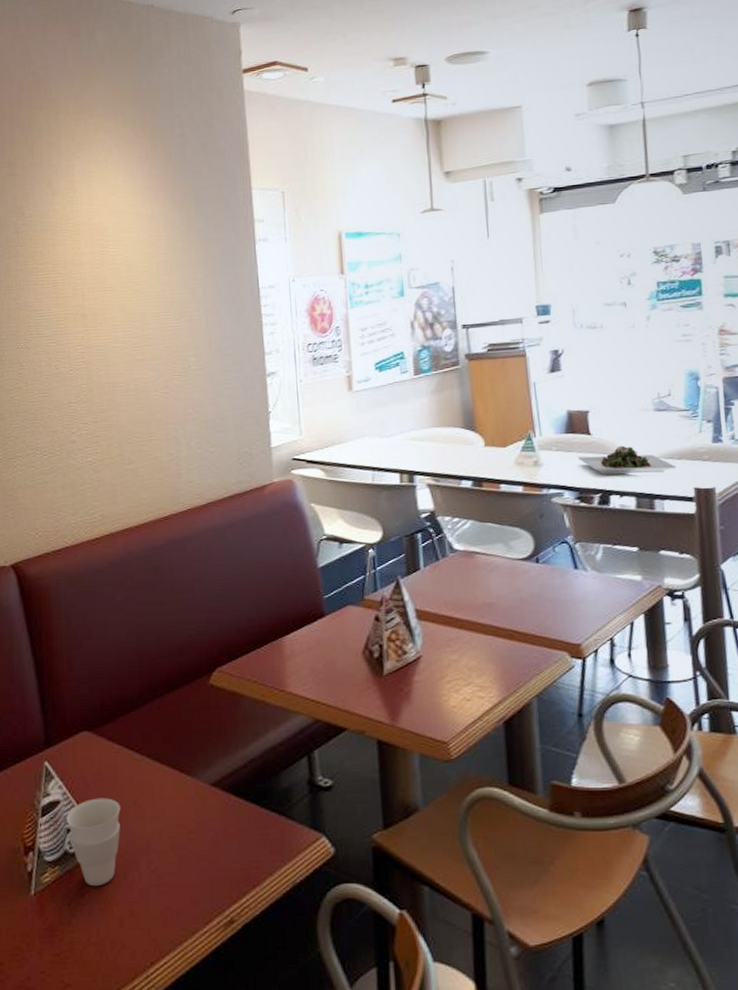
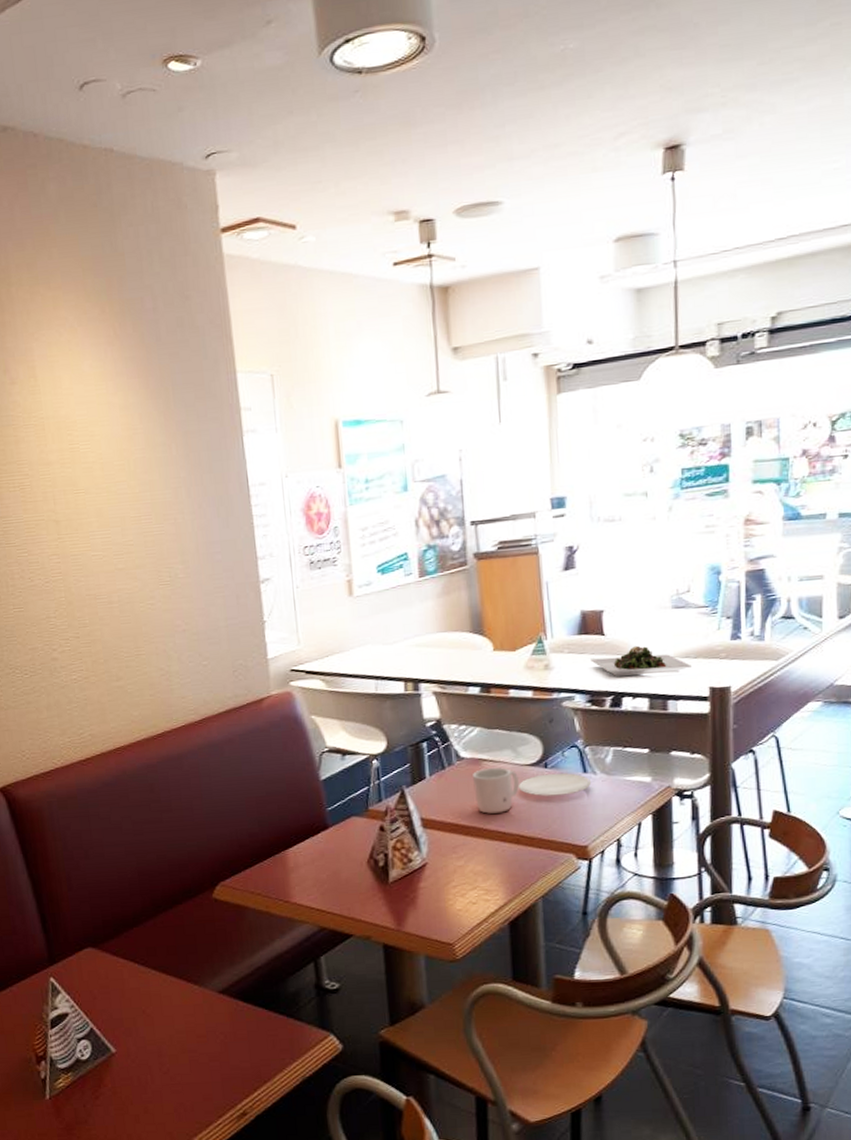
cup: present [66,798,121,887] -> none [75,1008,131,1089]
mug: none [466,561,512,608] -> present [473,767,519,814]
plate: none [511,568,583,592] -> present [519,773,592,797]

